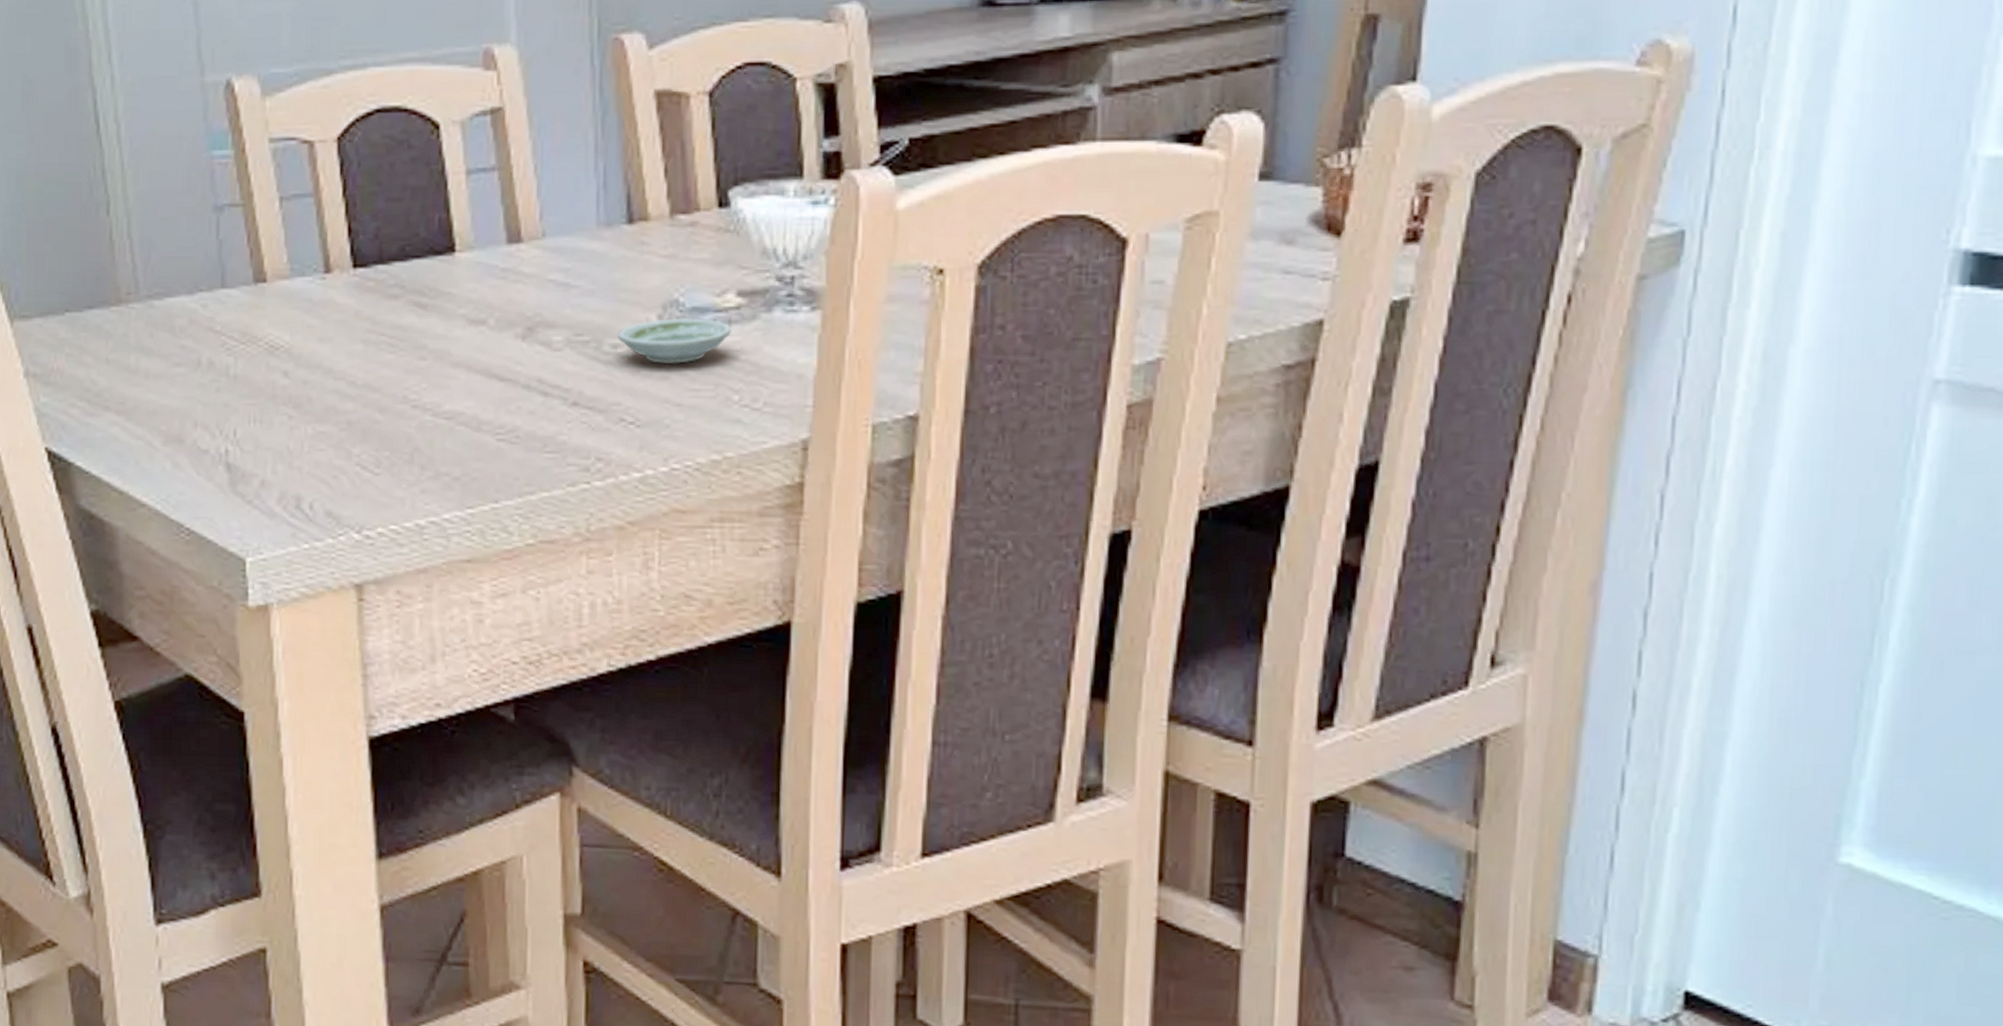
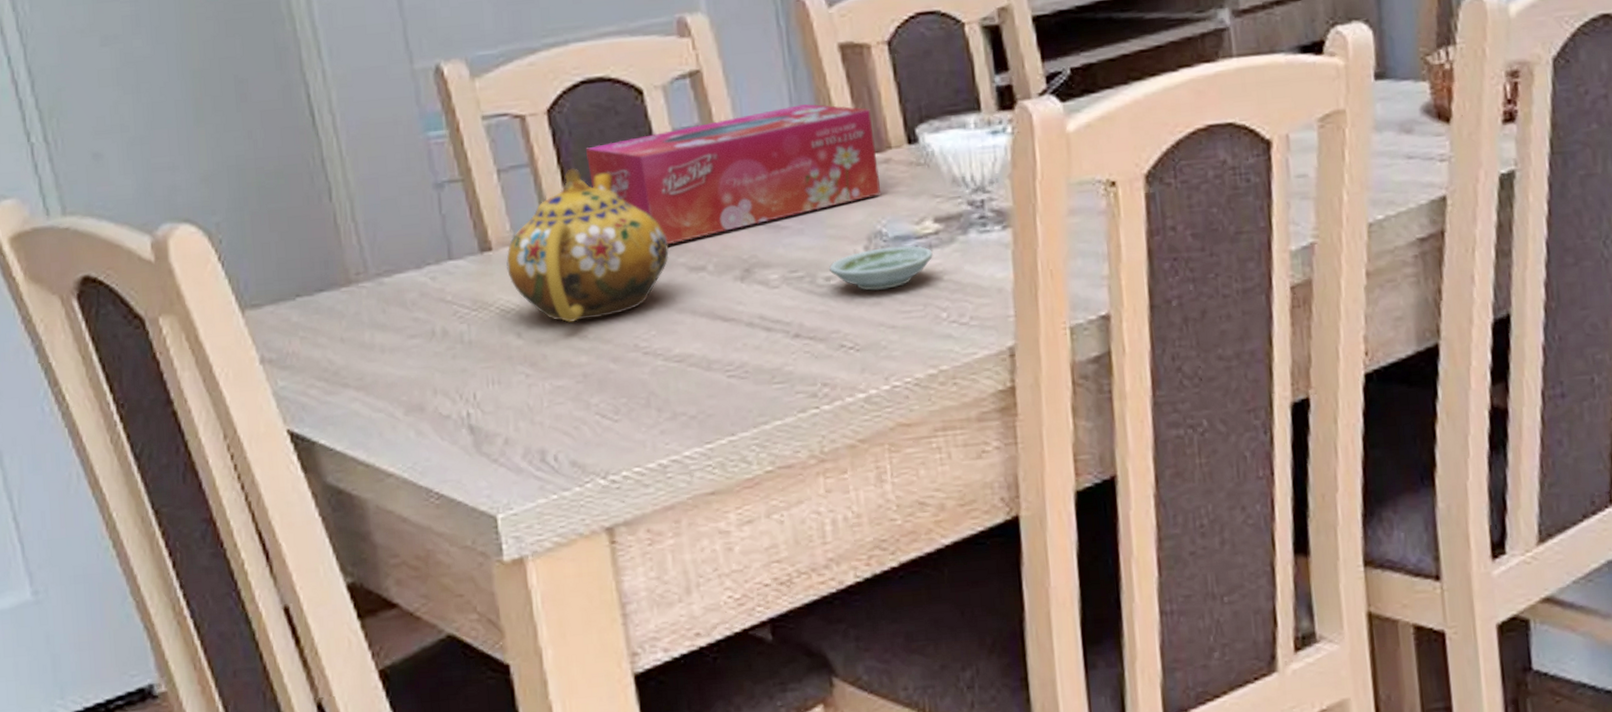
teapot: none [280,202,450,366] -> present [506,168,669,323]
tissue box: none [373,153,684,294] -> present [585,103,882,245]

